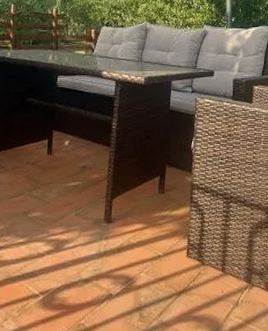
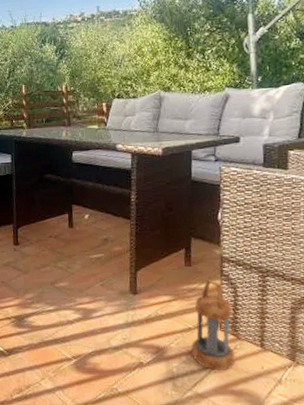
lantern: none [159,206,199,297] -> present [191,279,235,370]

